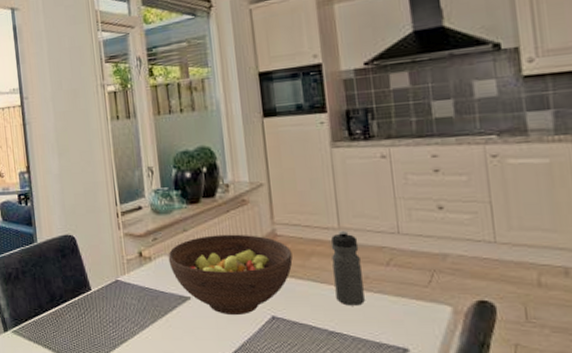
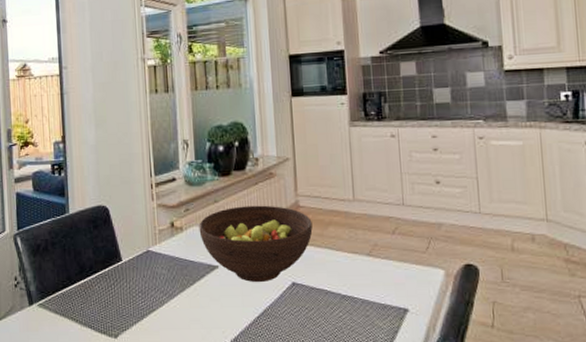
water bottle: present [330,230,365,306] -> none [346,201,373,271]

